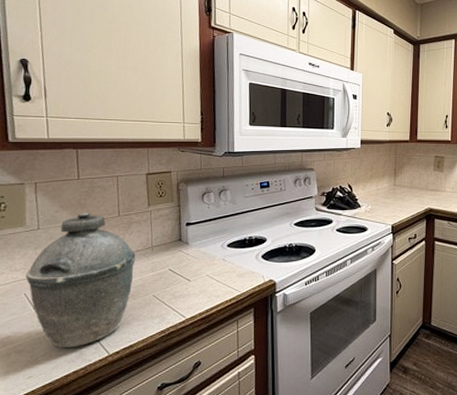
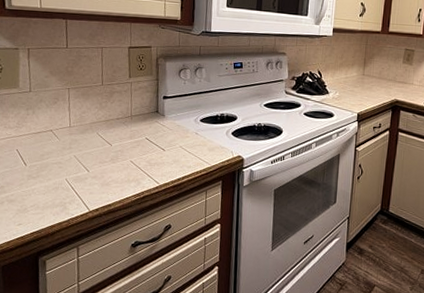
kettle: present [26,212,136,349] -> none [18,79,116,202]

